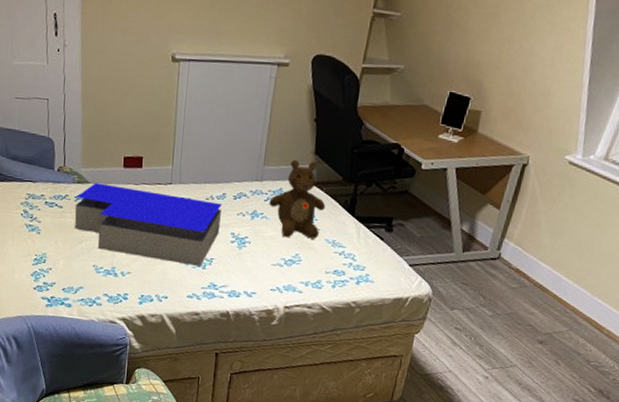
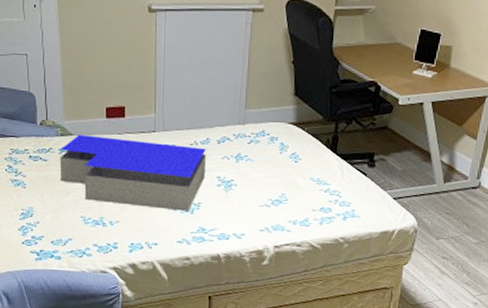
teddy bear: present [269,159,326,239] -> none [252,101,308,179]

